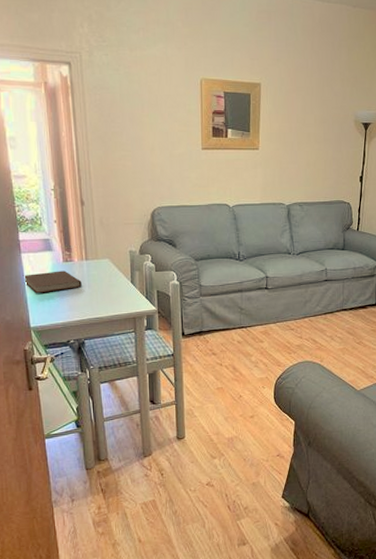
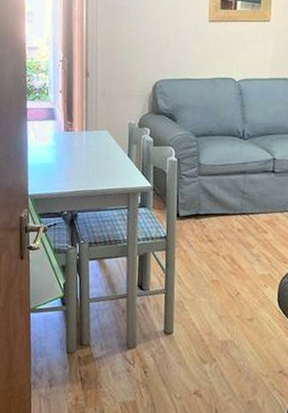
notebook: present [23,270,82,294] -> none [26,140,80,162]

